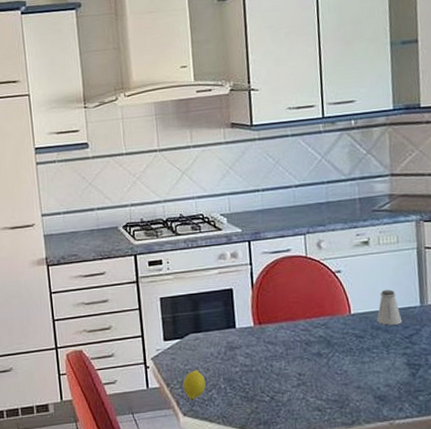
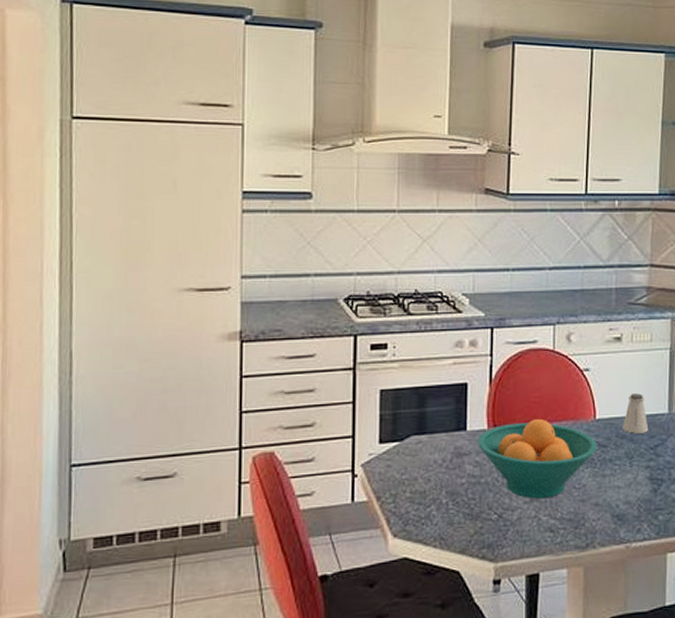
fruit: present [183,369,206,399] -> none [397,479,424,517]
fruit bowl: none [246,316,355,384] -> present [478,419,598,499]

